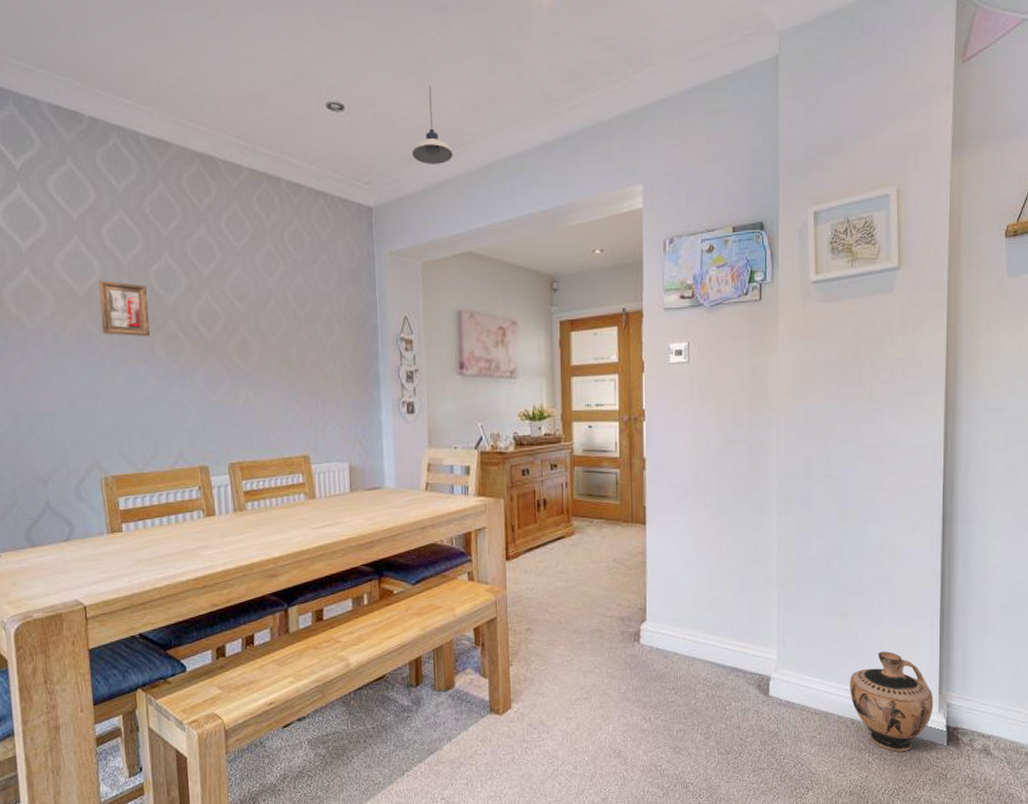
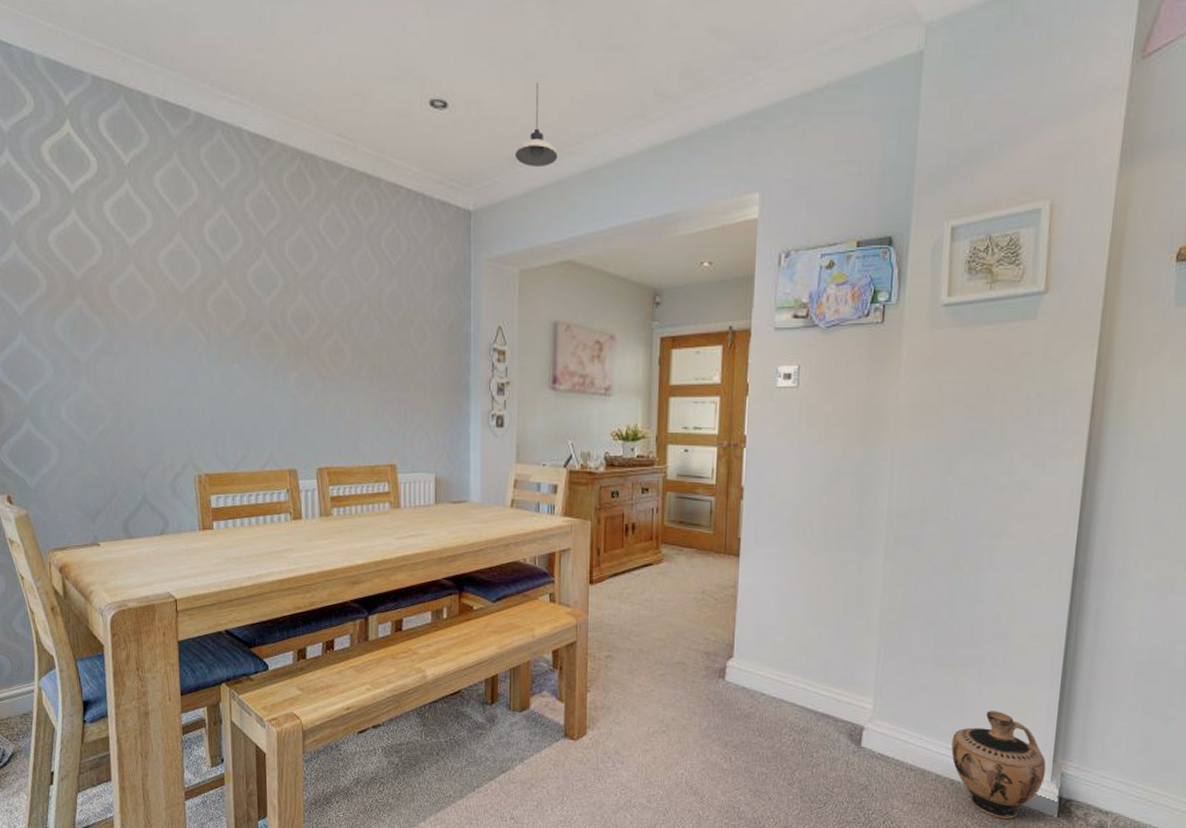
picture frame: present [98,280,150,337] -> none [198,278,246,337]

